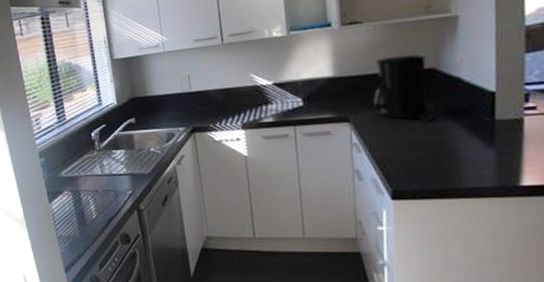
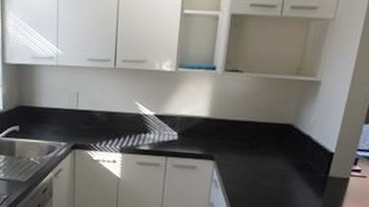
coffee maker: present [374,54,439,120] -> none [237,108,288,169]

